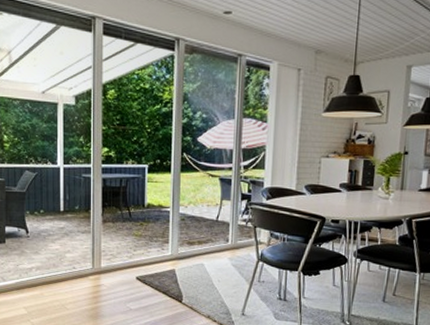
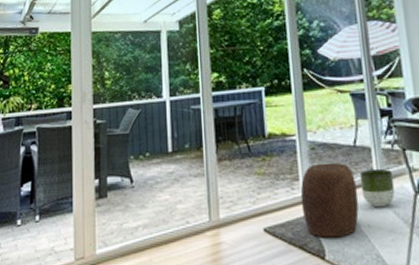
stool: none [168,231,214,288] -> present [300,162,359,238]
planter: none [217,239,244,269] -> present [359,168,396,208]

